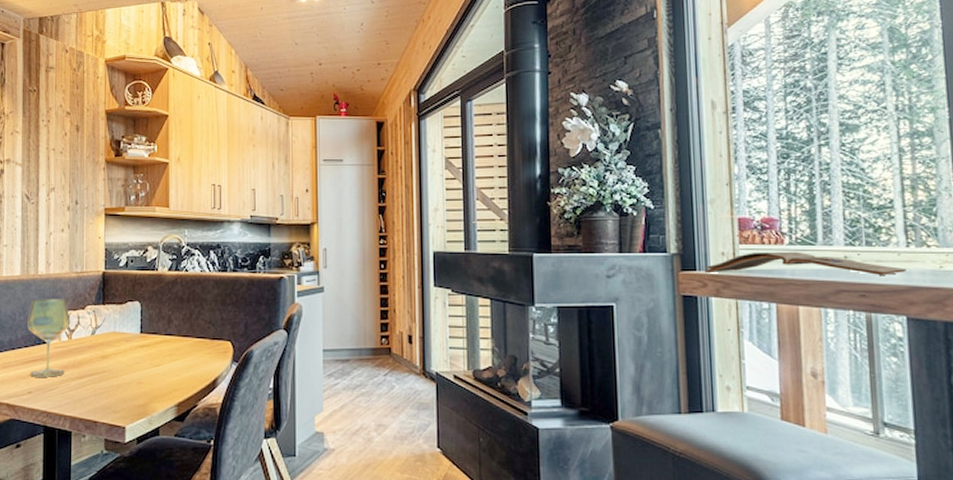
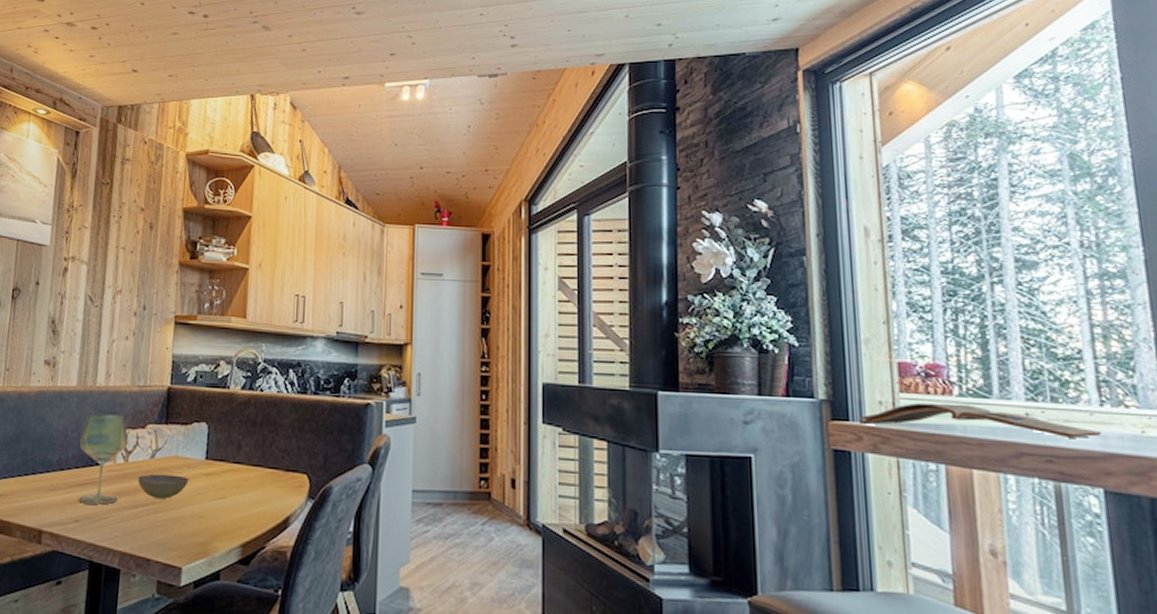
bowl: none [81,348,127,369] -> present [138,474,189,499]

